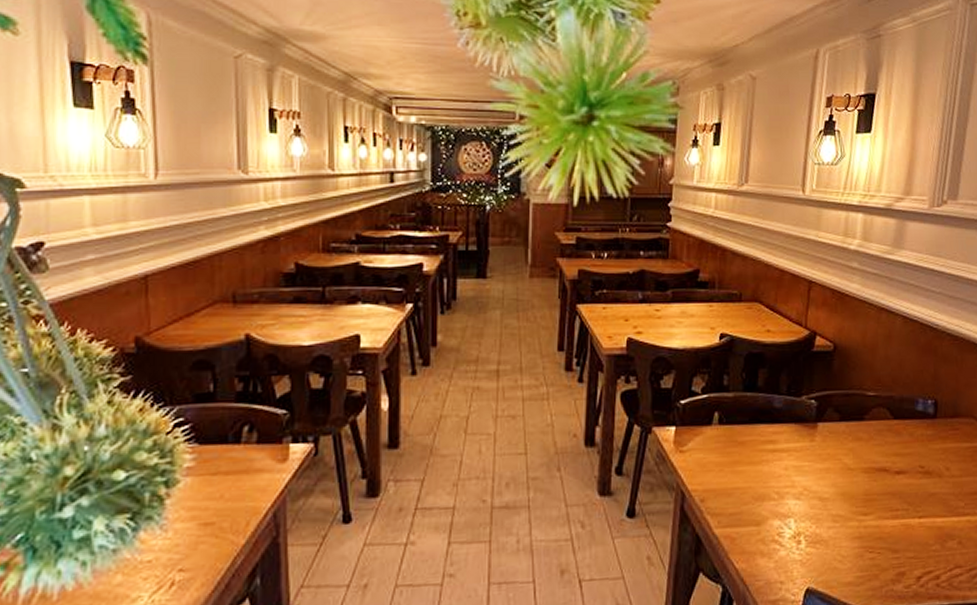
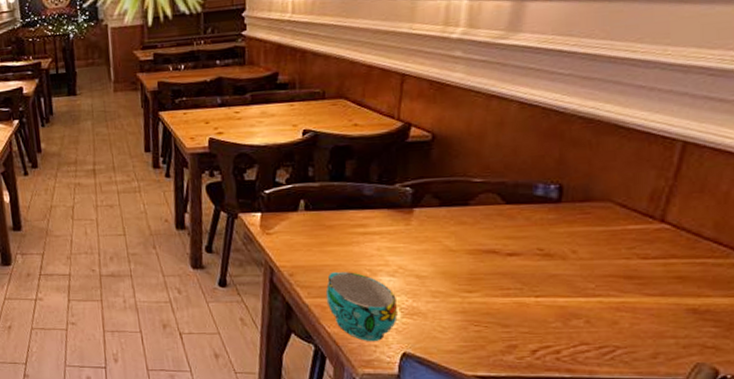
cup: none [735,495,802,577] -> present [325,271,398,341]

